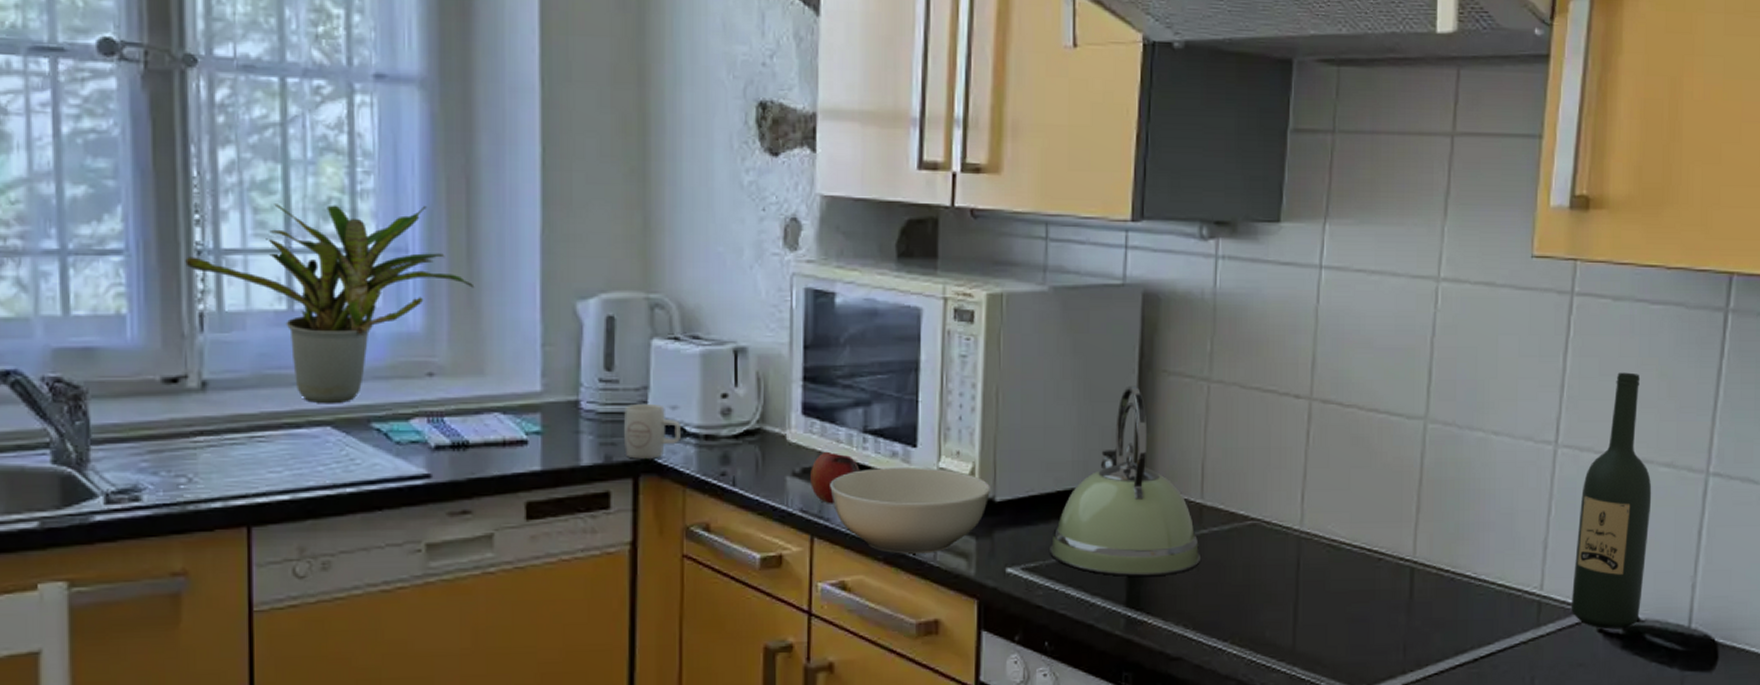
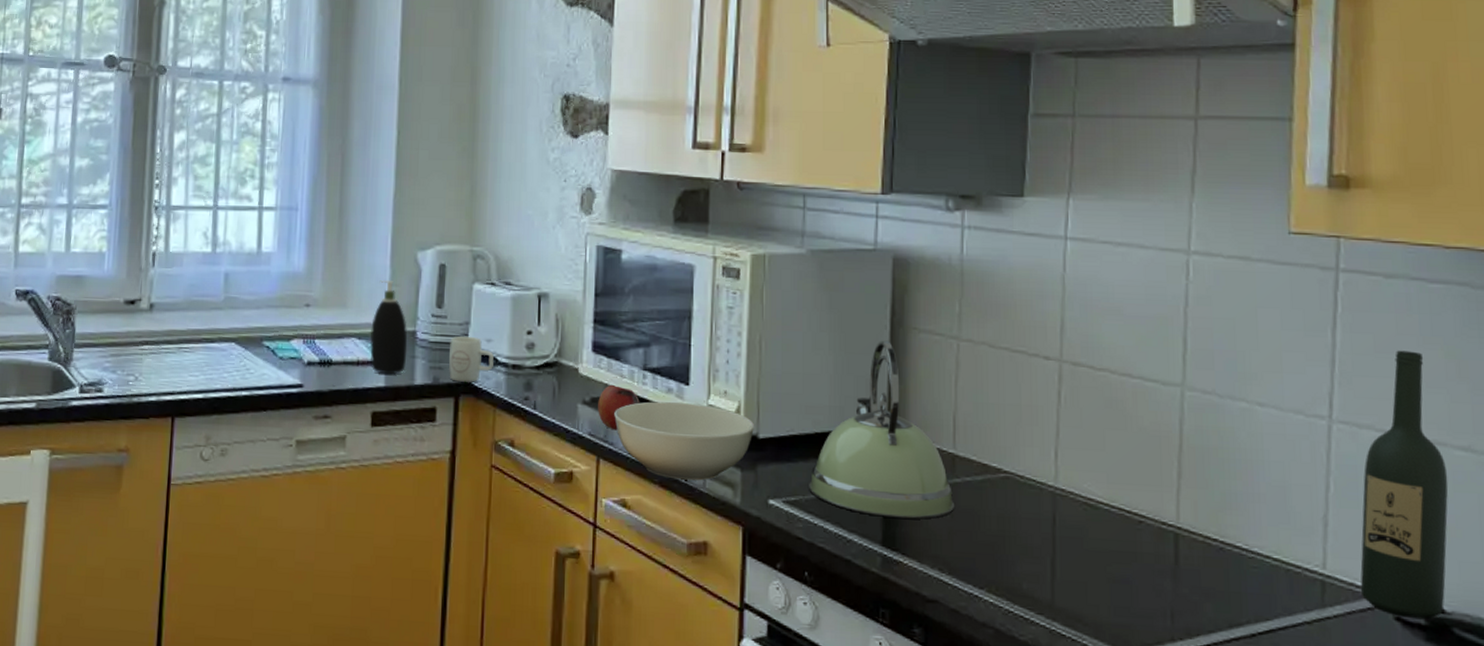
potted plant: present [185,204,475,403] -> none [147,173,343,325]
soap dispenser: none [518,338,569,454] -> present [369,279,408,374]

